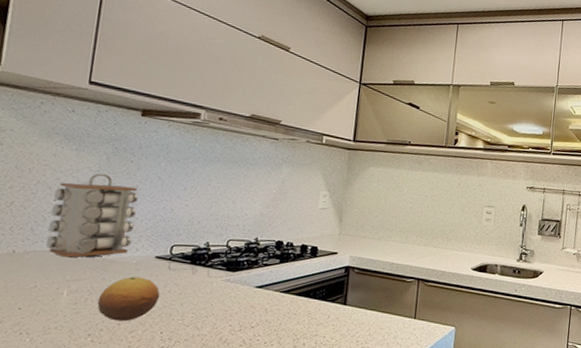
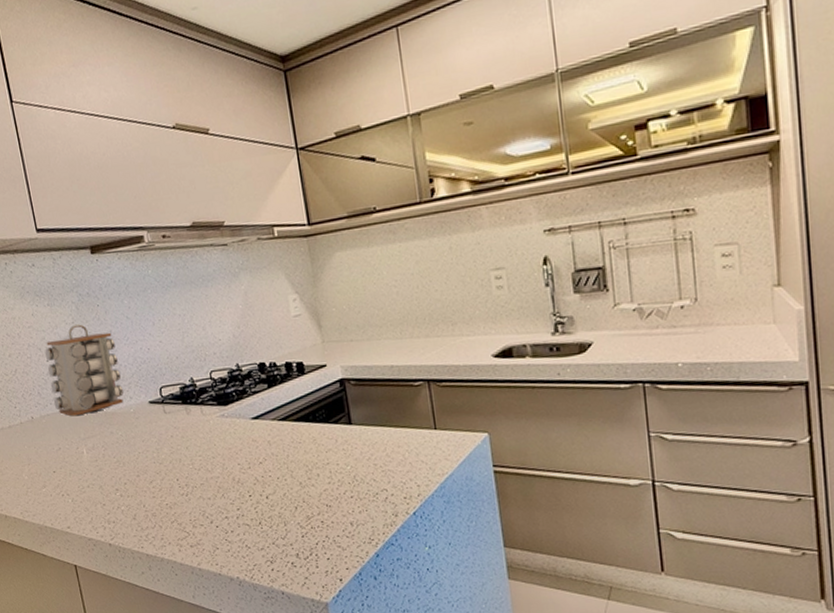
fruit: present [97,276,161,322] -> none [113,425,165,473]

